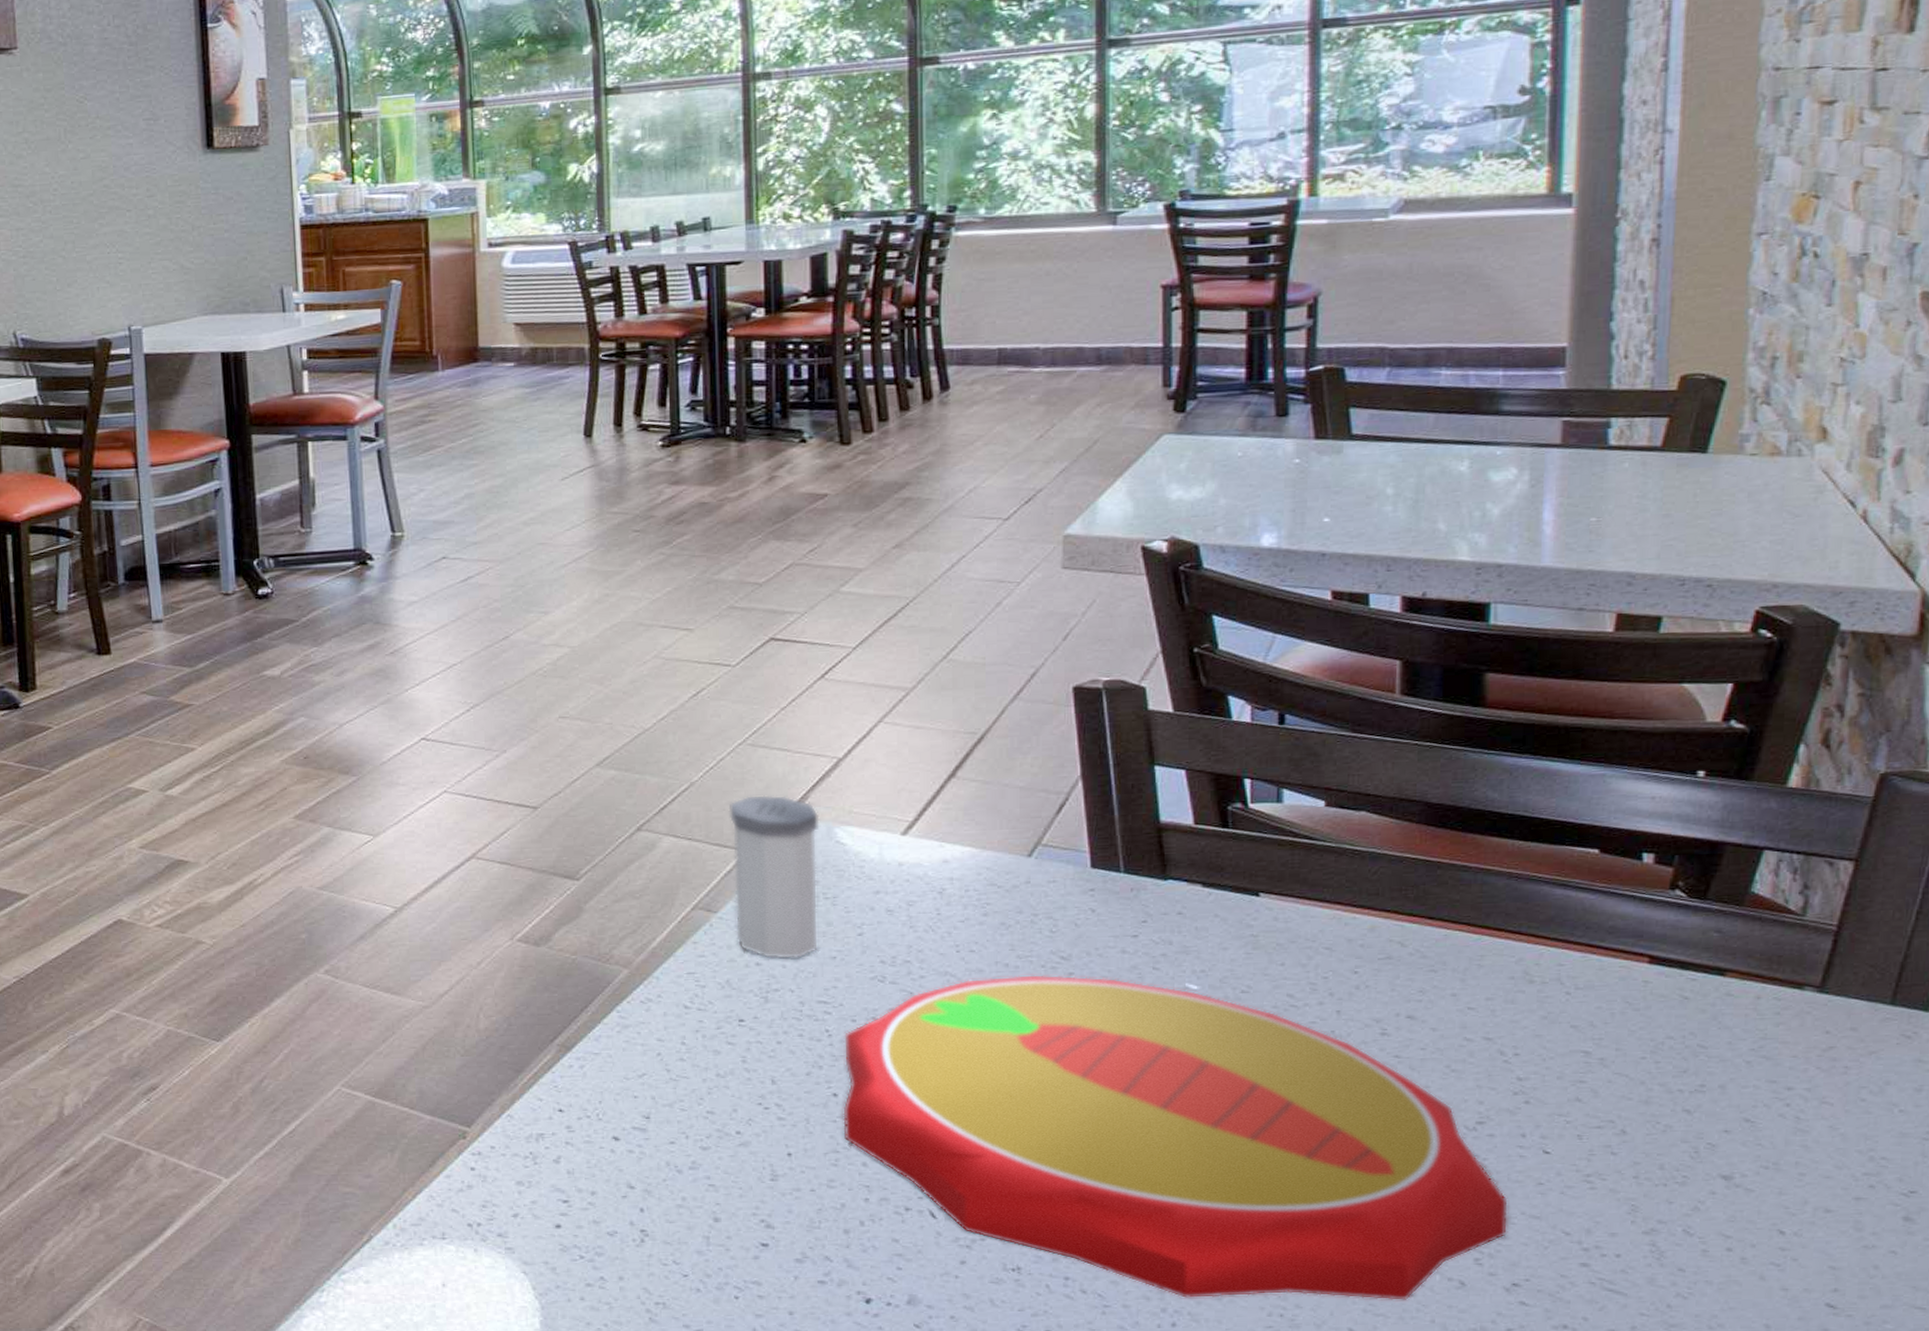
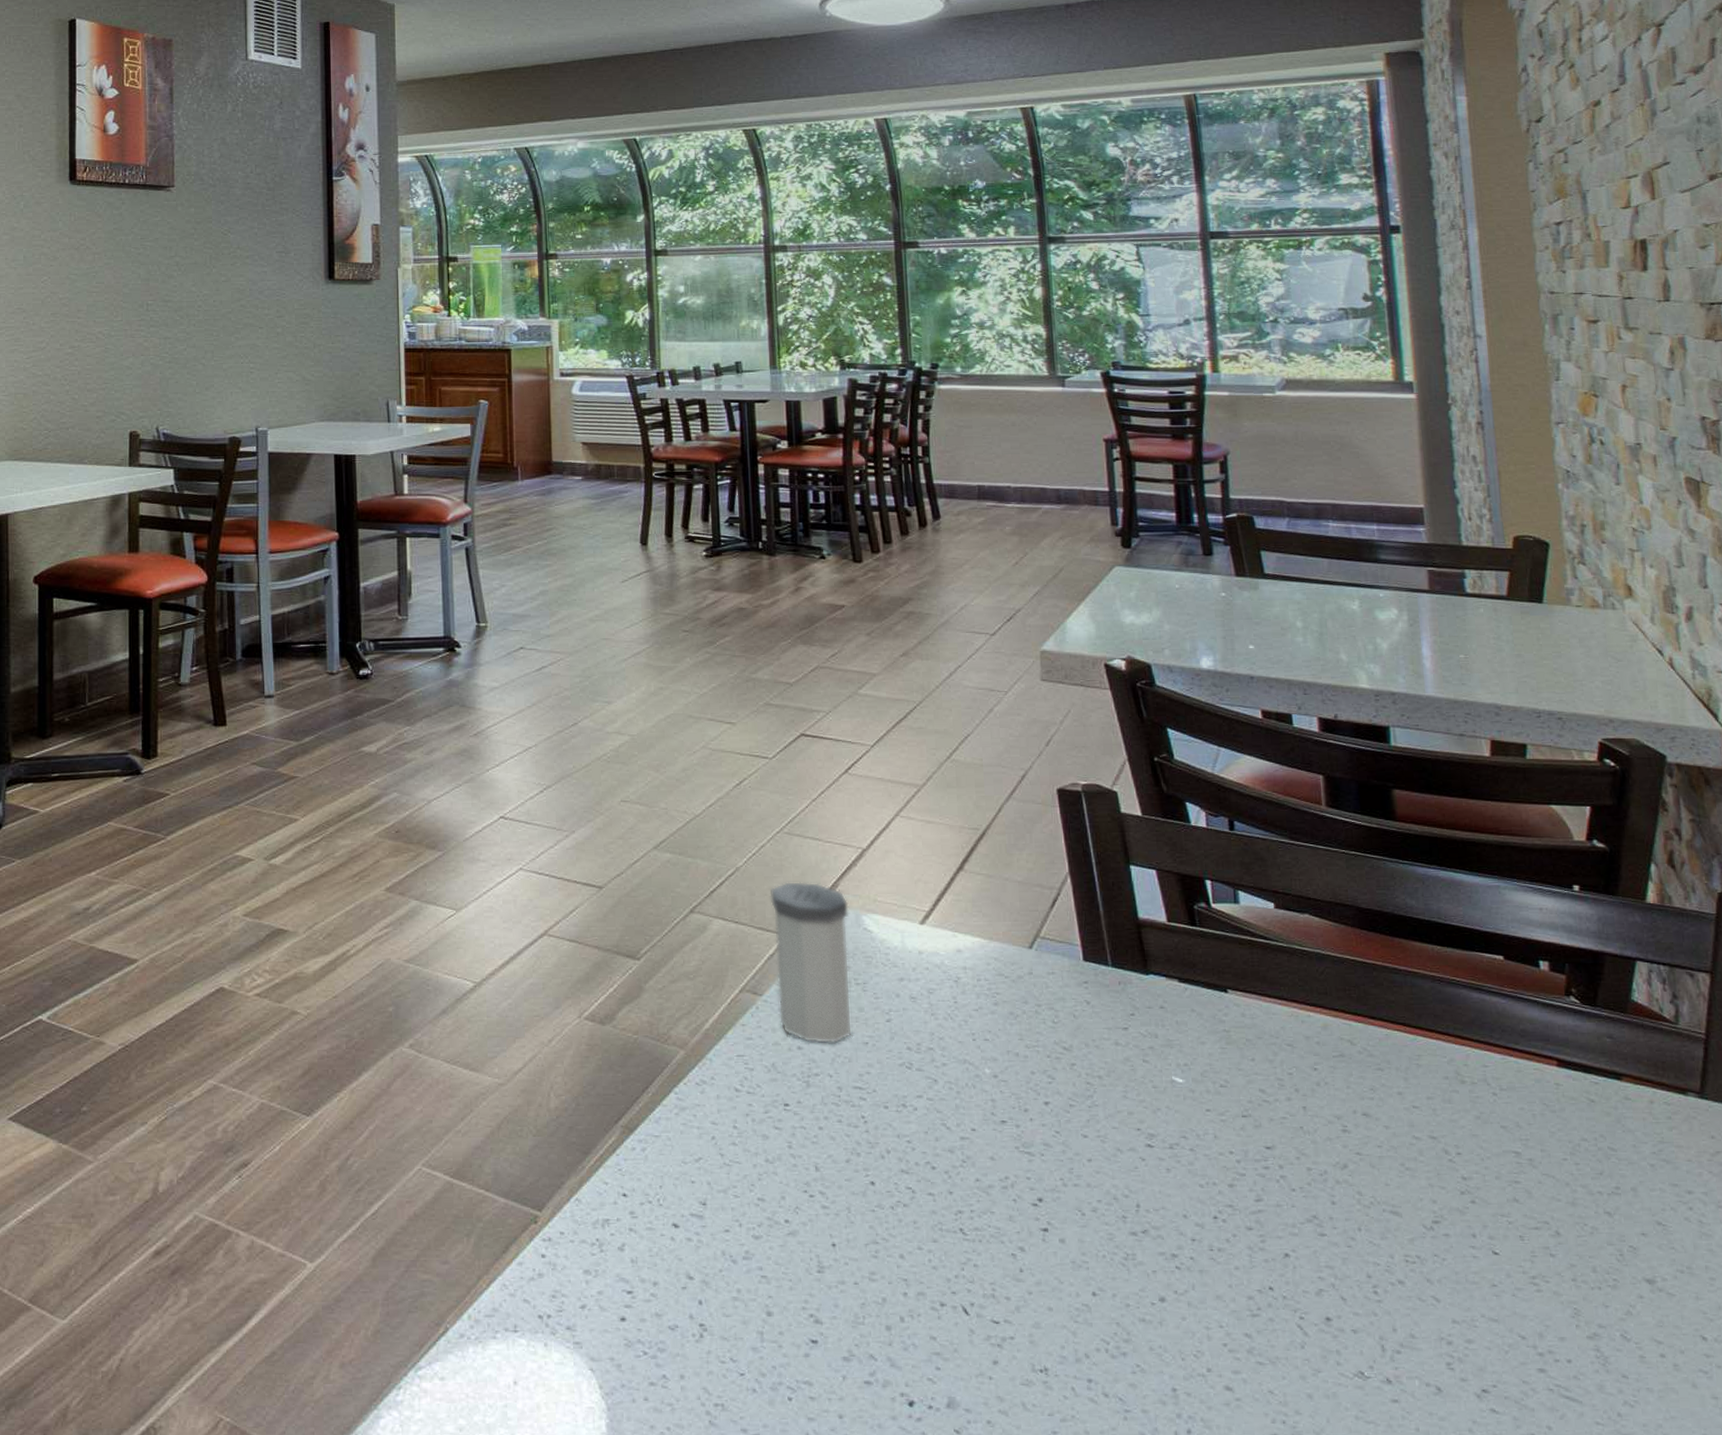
plate: present [843,974,1509,1301] -> none [878,1064,1472,1408]

